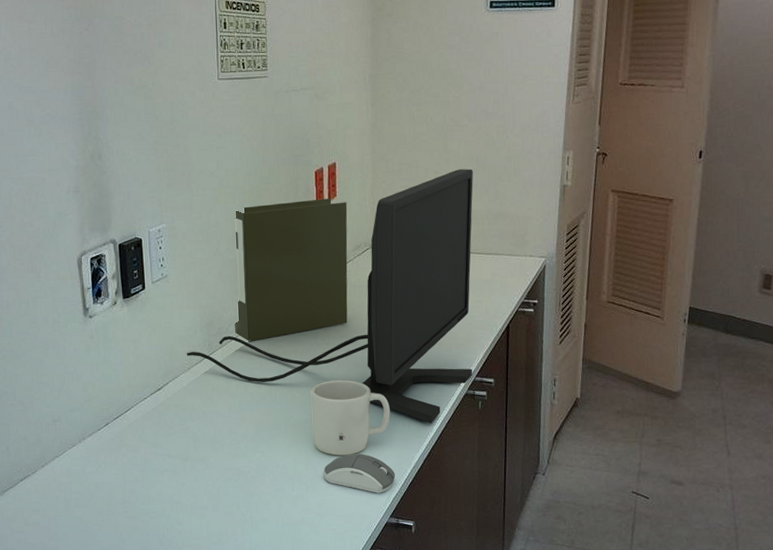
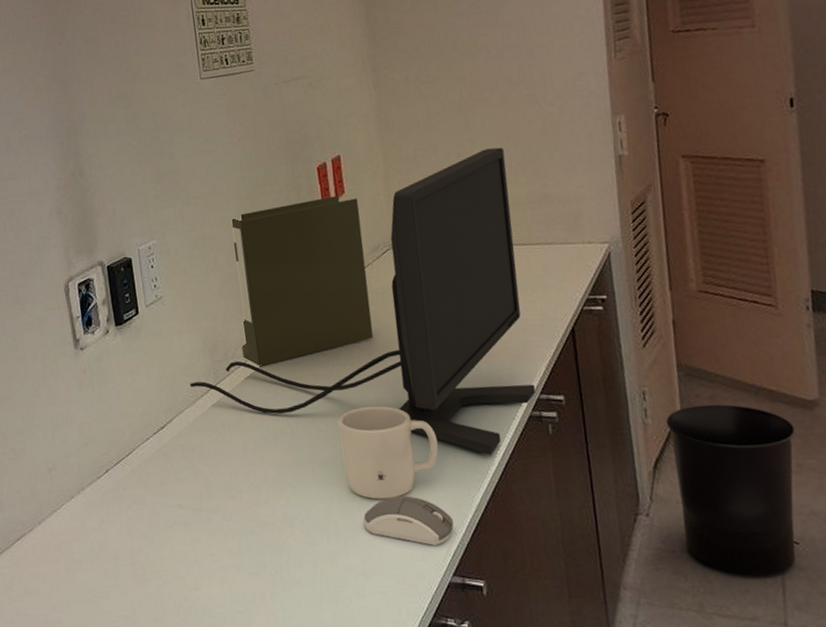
waste bin: none [568,391,660,521] -> present [665,404,796,575]

